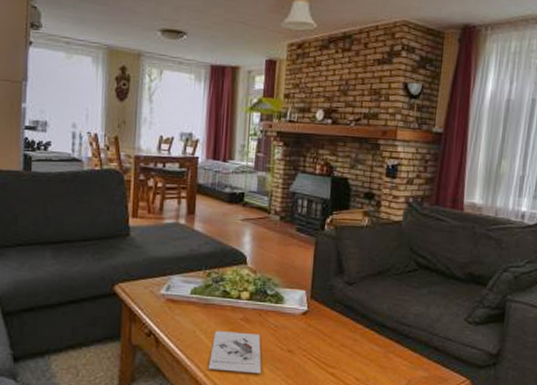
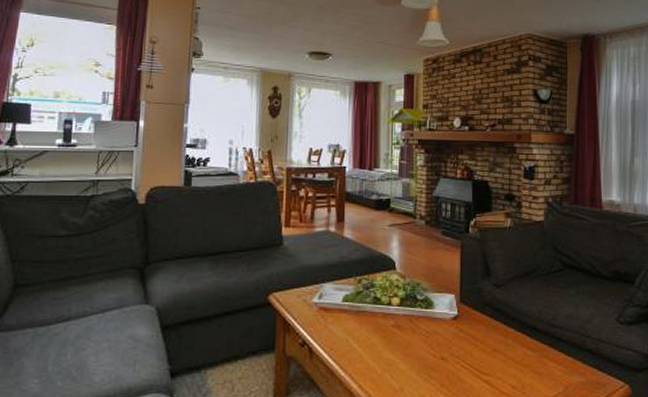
architectural model: present [208,330,262,374] -> none [362,338,415,383]

